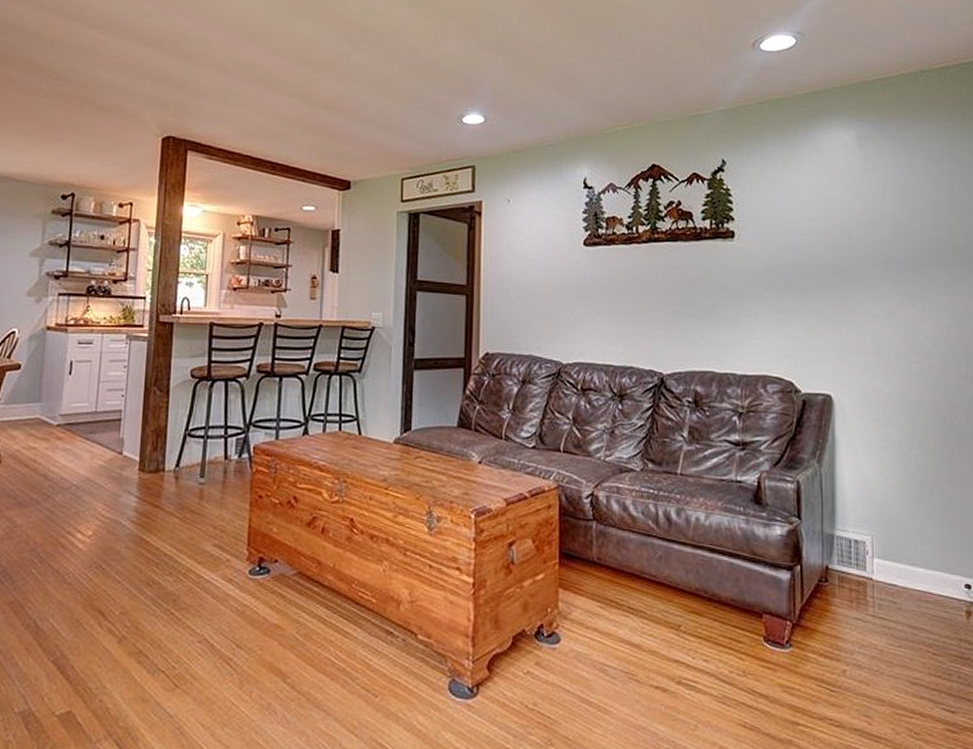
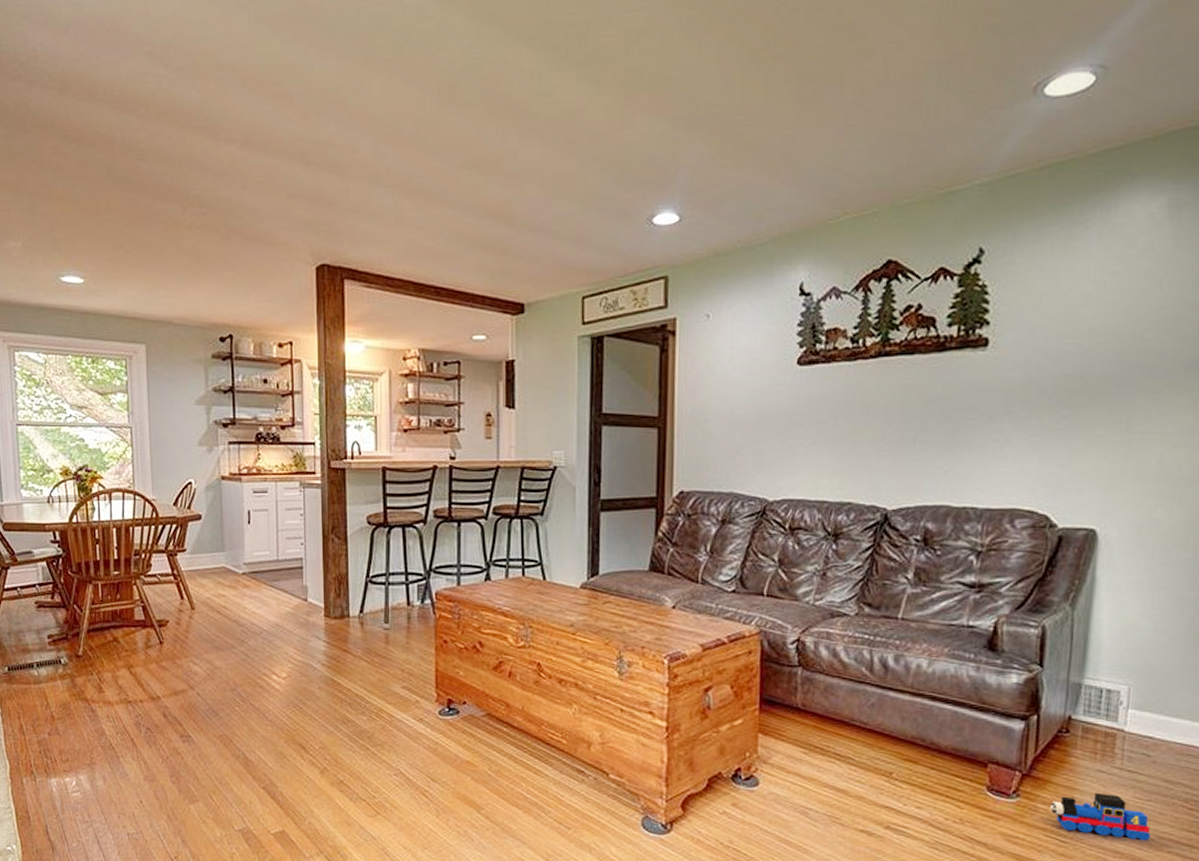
toy train: none [818,640,905,688] -> present [1049,792,1151,841]

